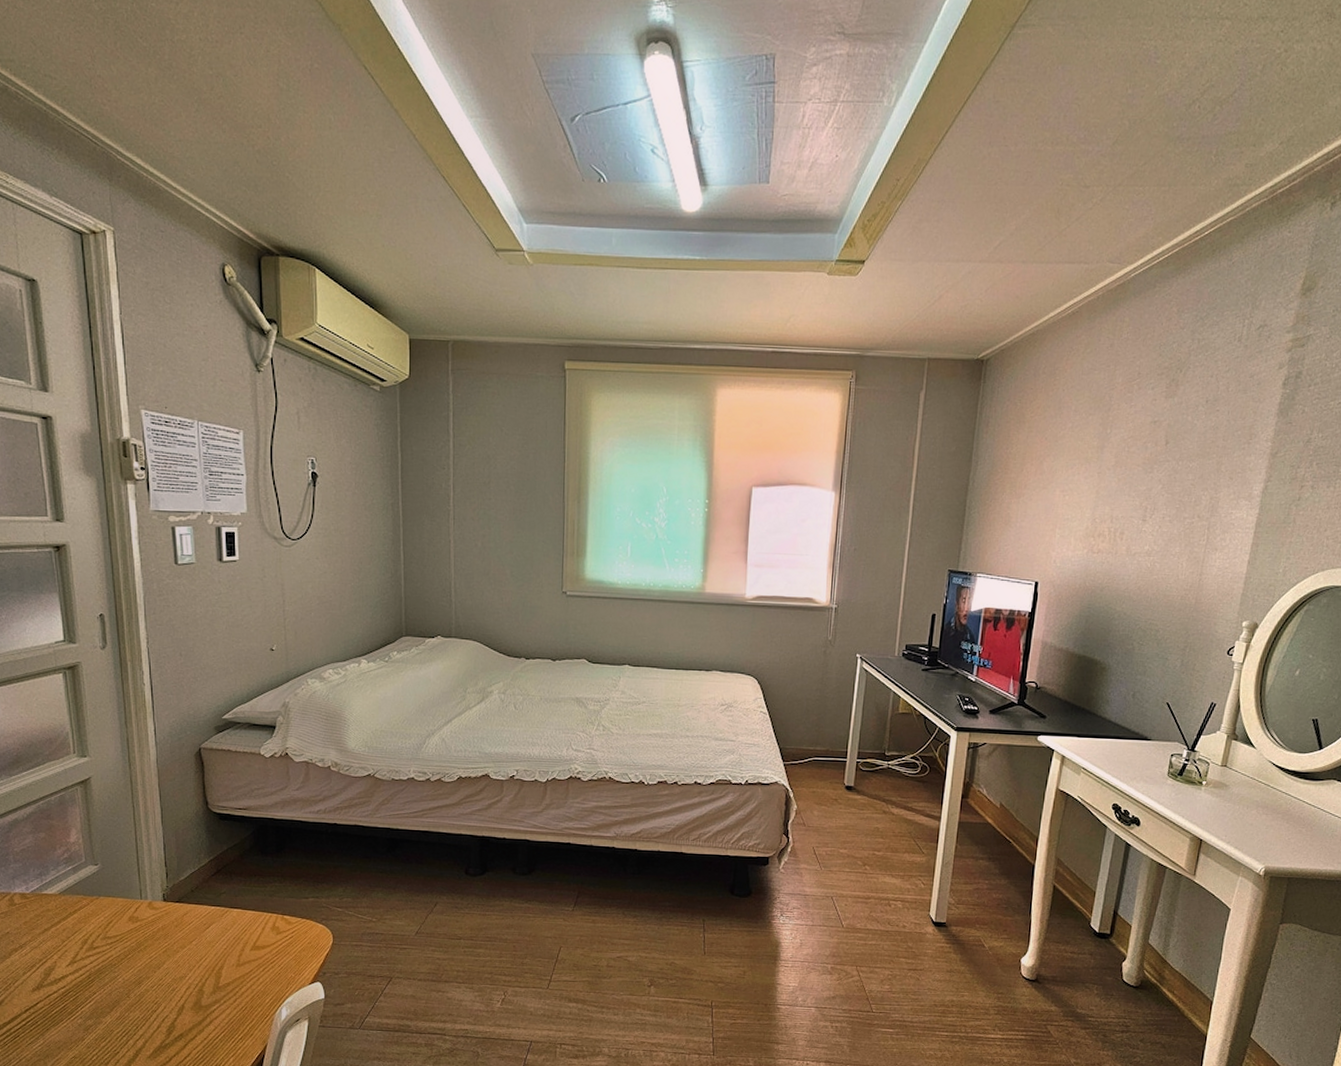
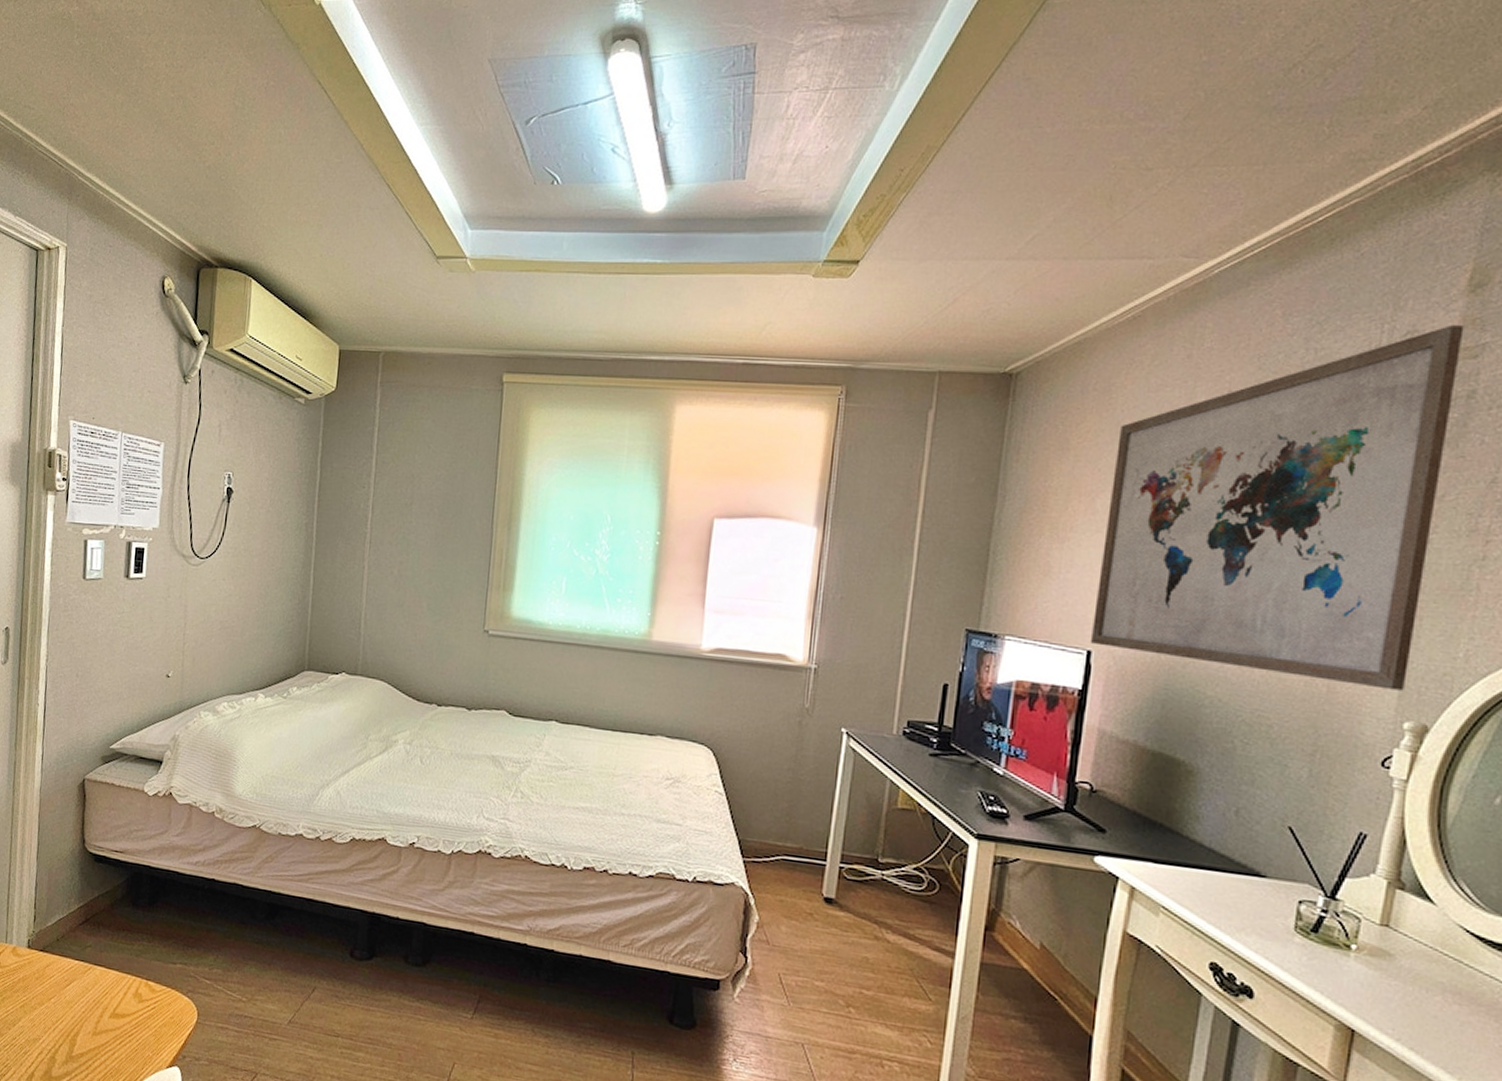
wall art: none [1037,321,1297,599] -> present [1090,325,1464,691]

